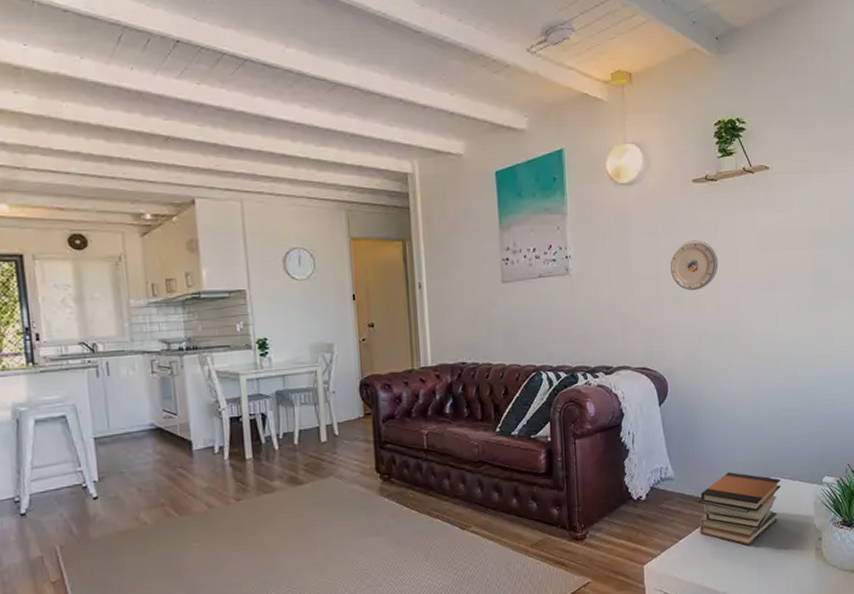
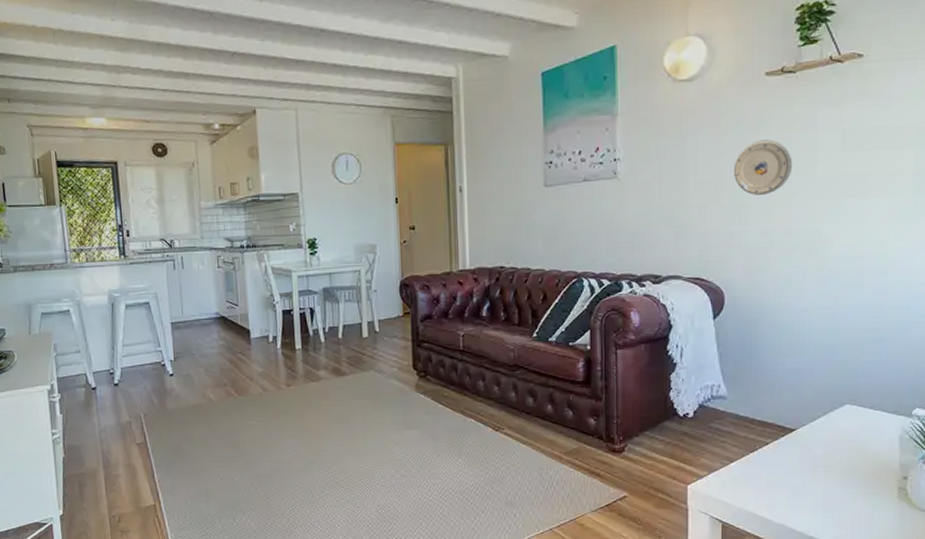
book stack: present [698,471,781,545] -> none [754,394,859,476]

